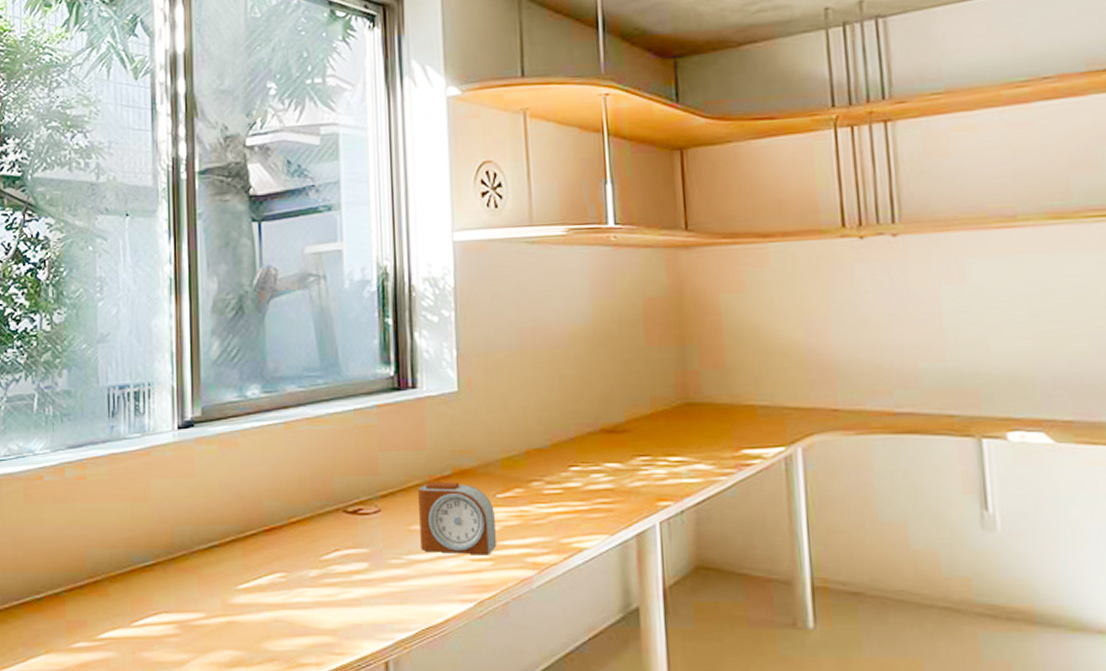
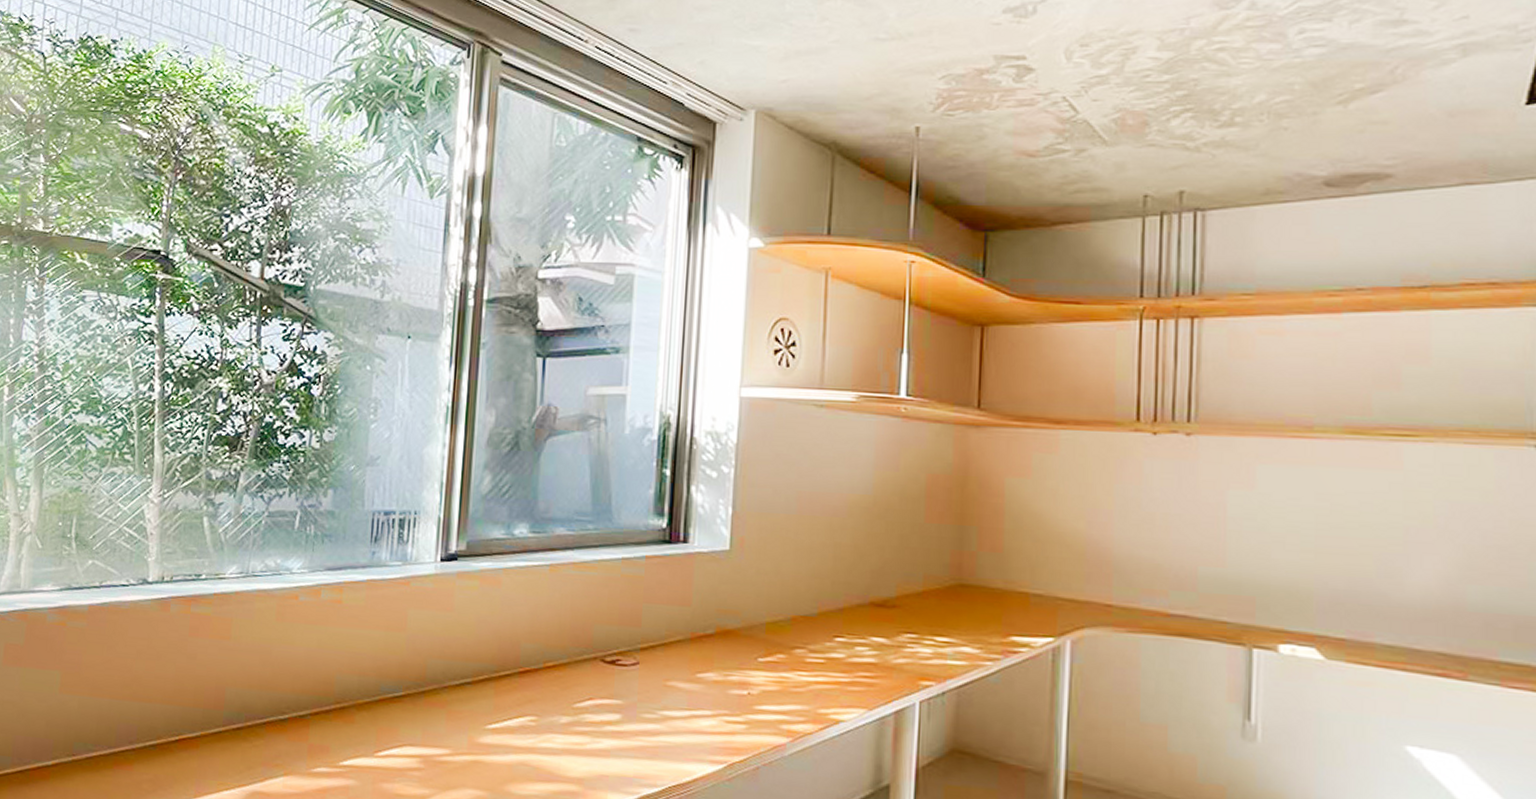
alarm clock: present [418,481,496,555] -> none [676,639,754,719]

